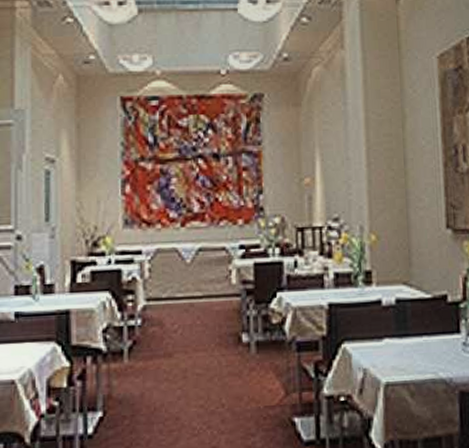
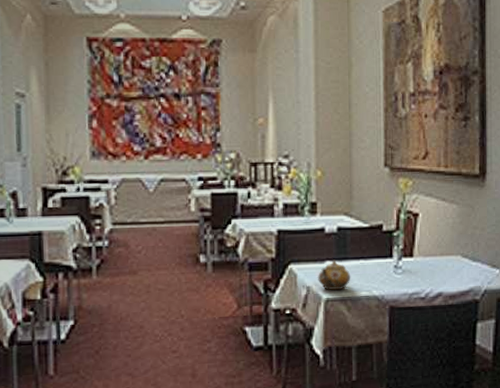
teapot: none [375,336,414,373] -> present [318,259,351,291]

